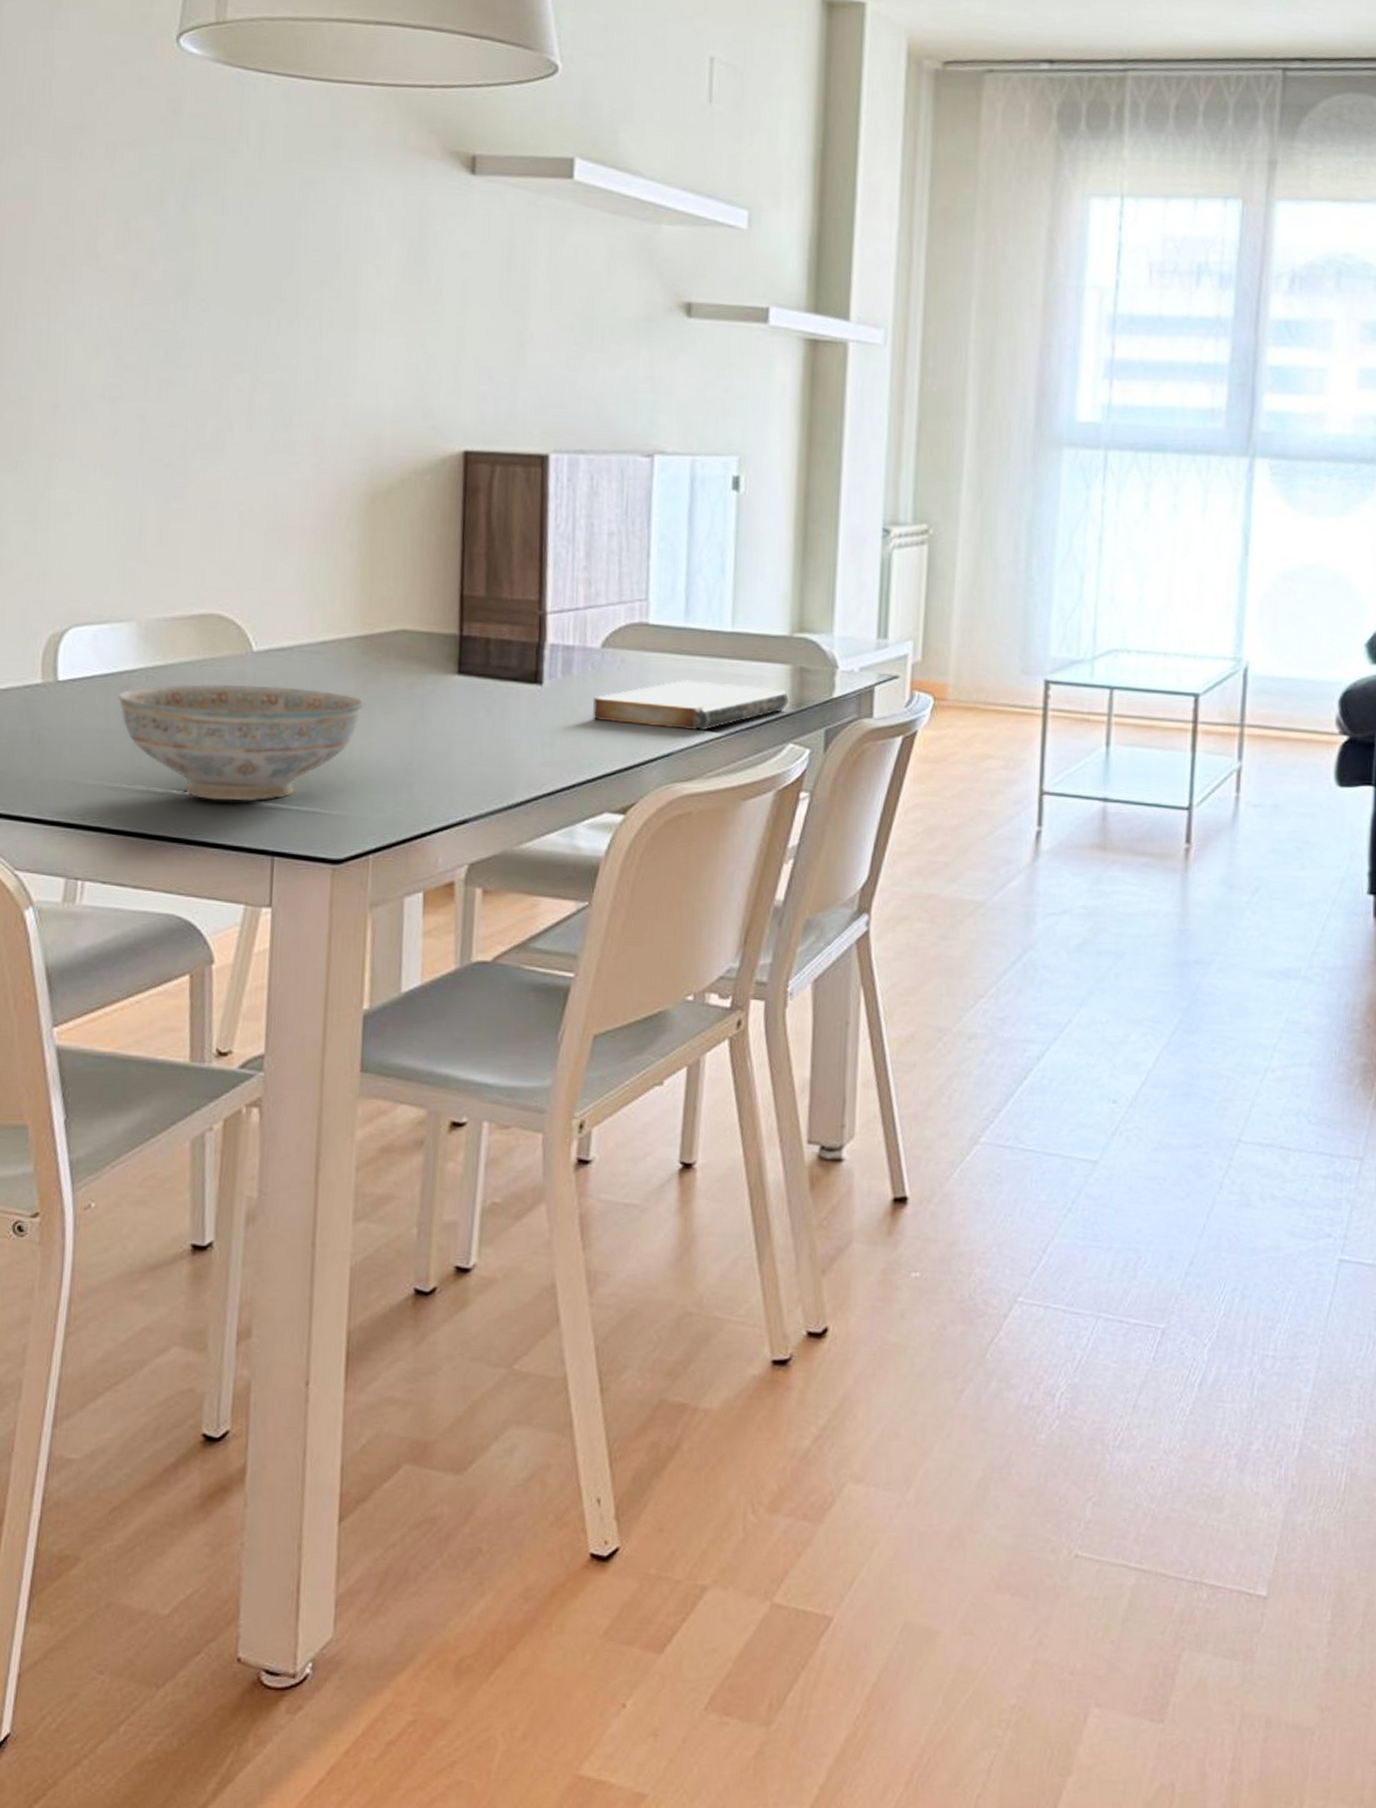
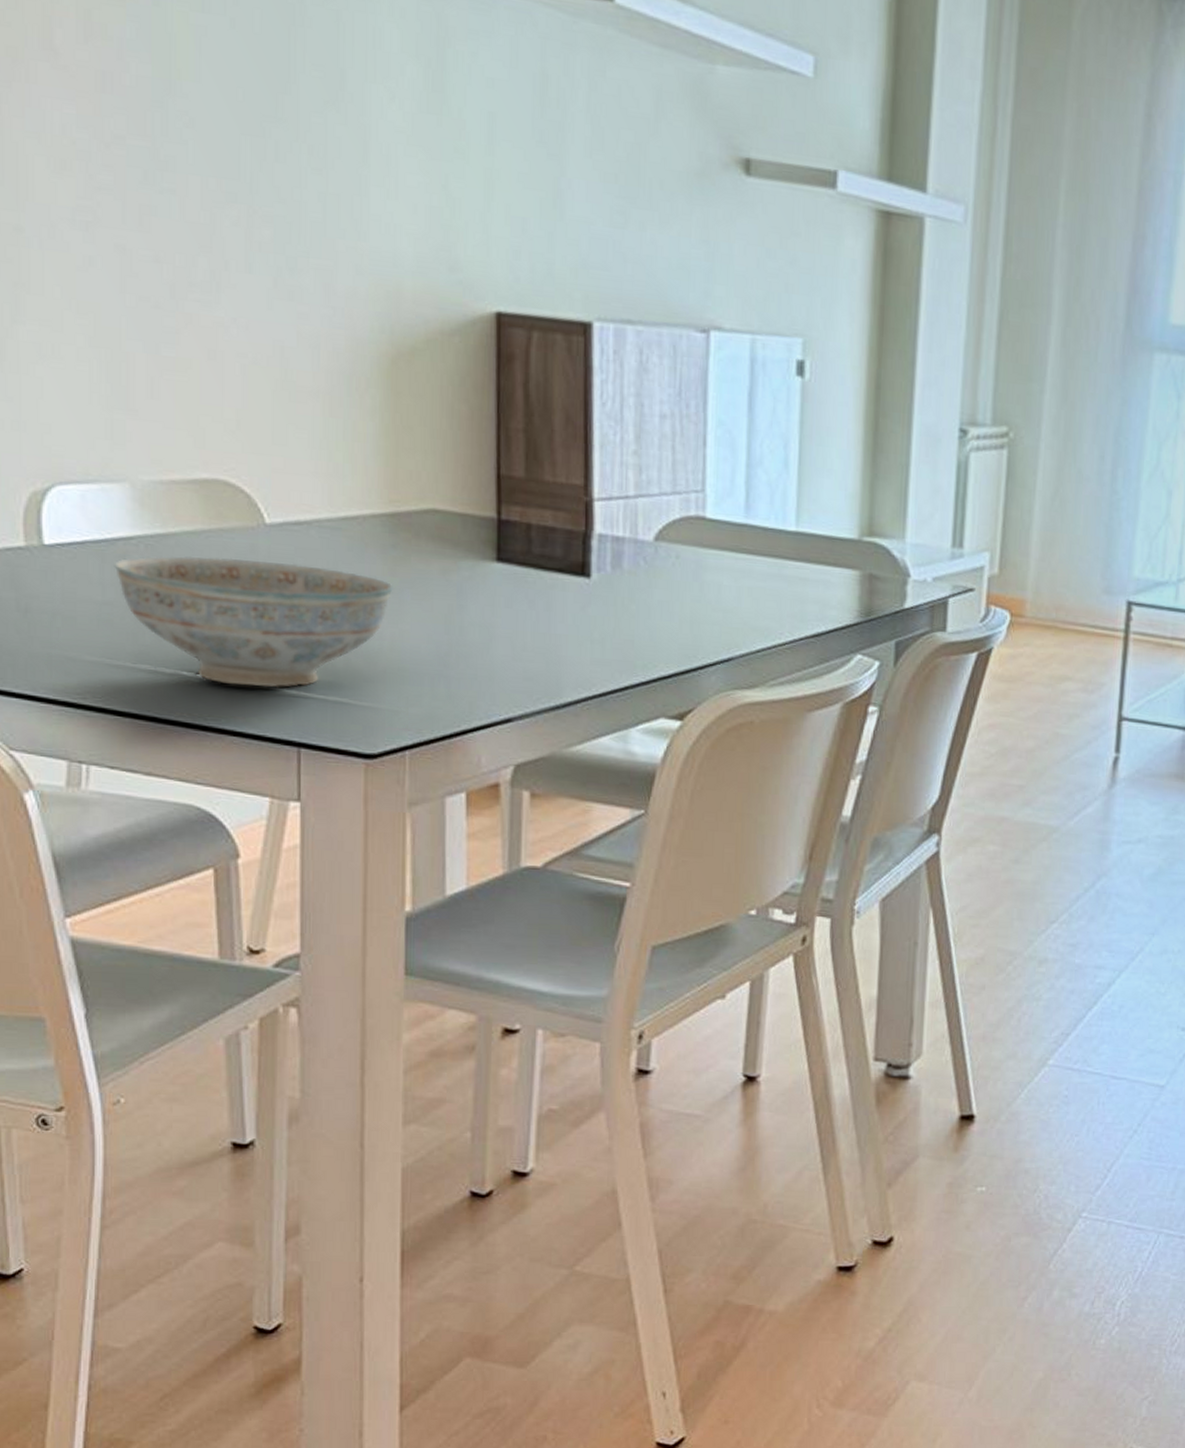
book: present [592,679,789,731] -> none [645,580,857,636]

